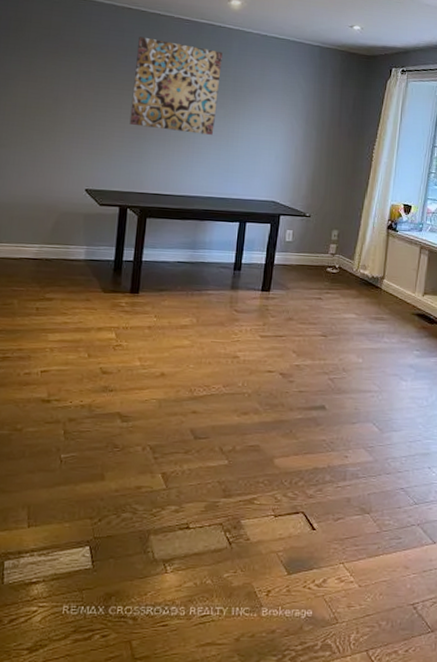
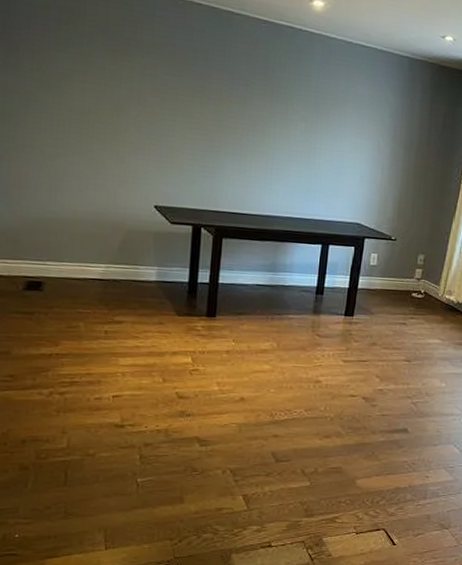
wall art: present [129,36,223,135] -> none [201,37,304,151]

